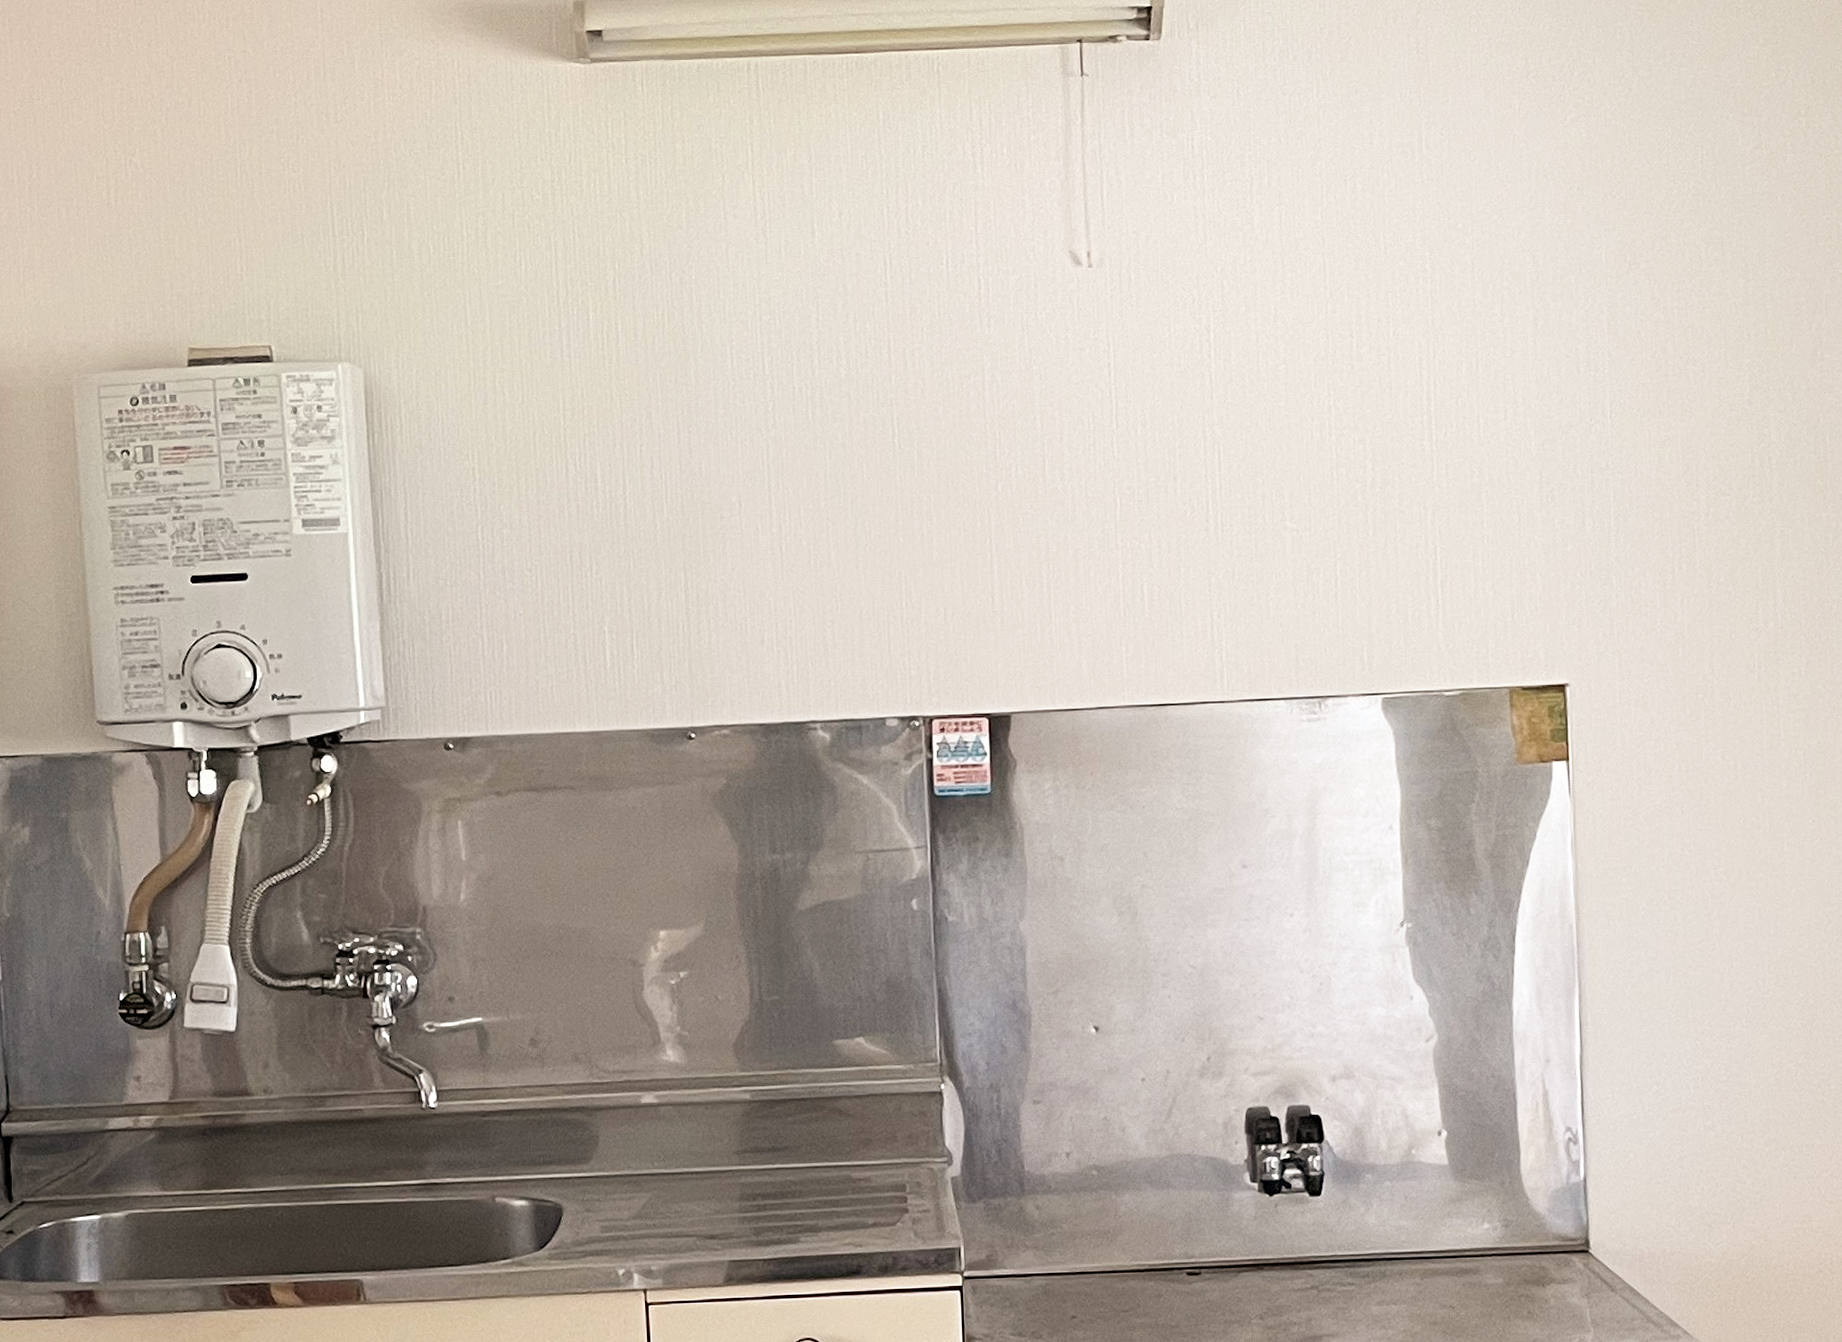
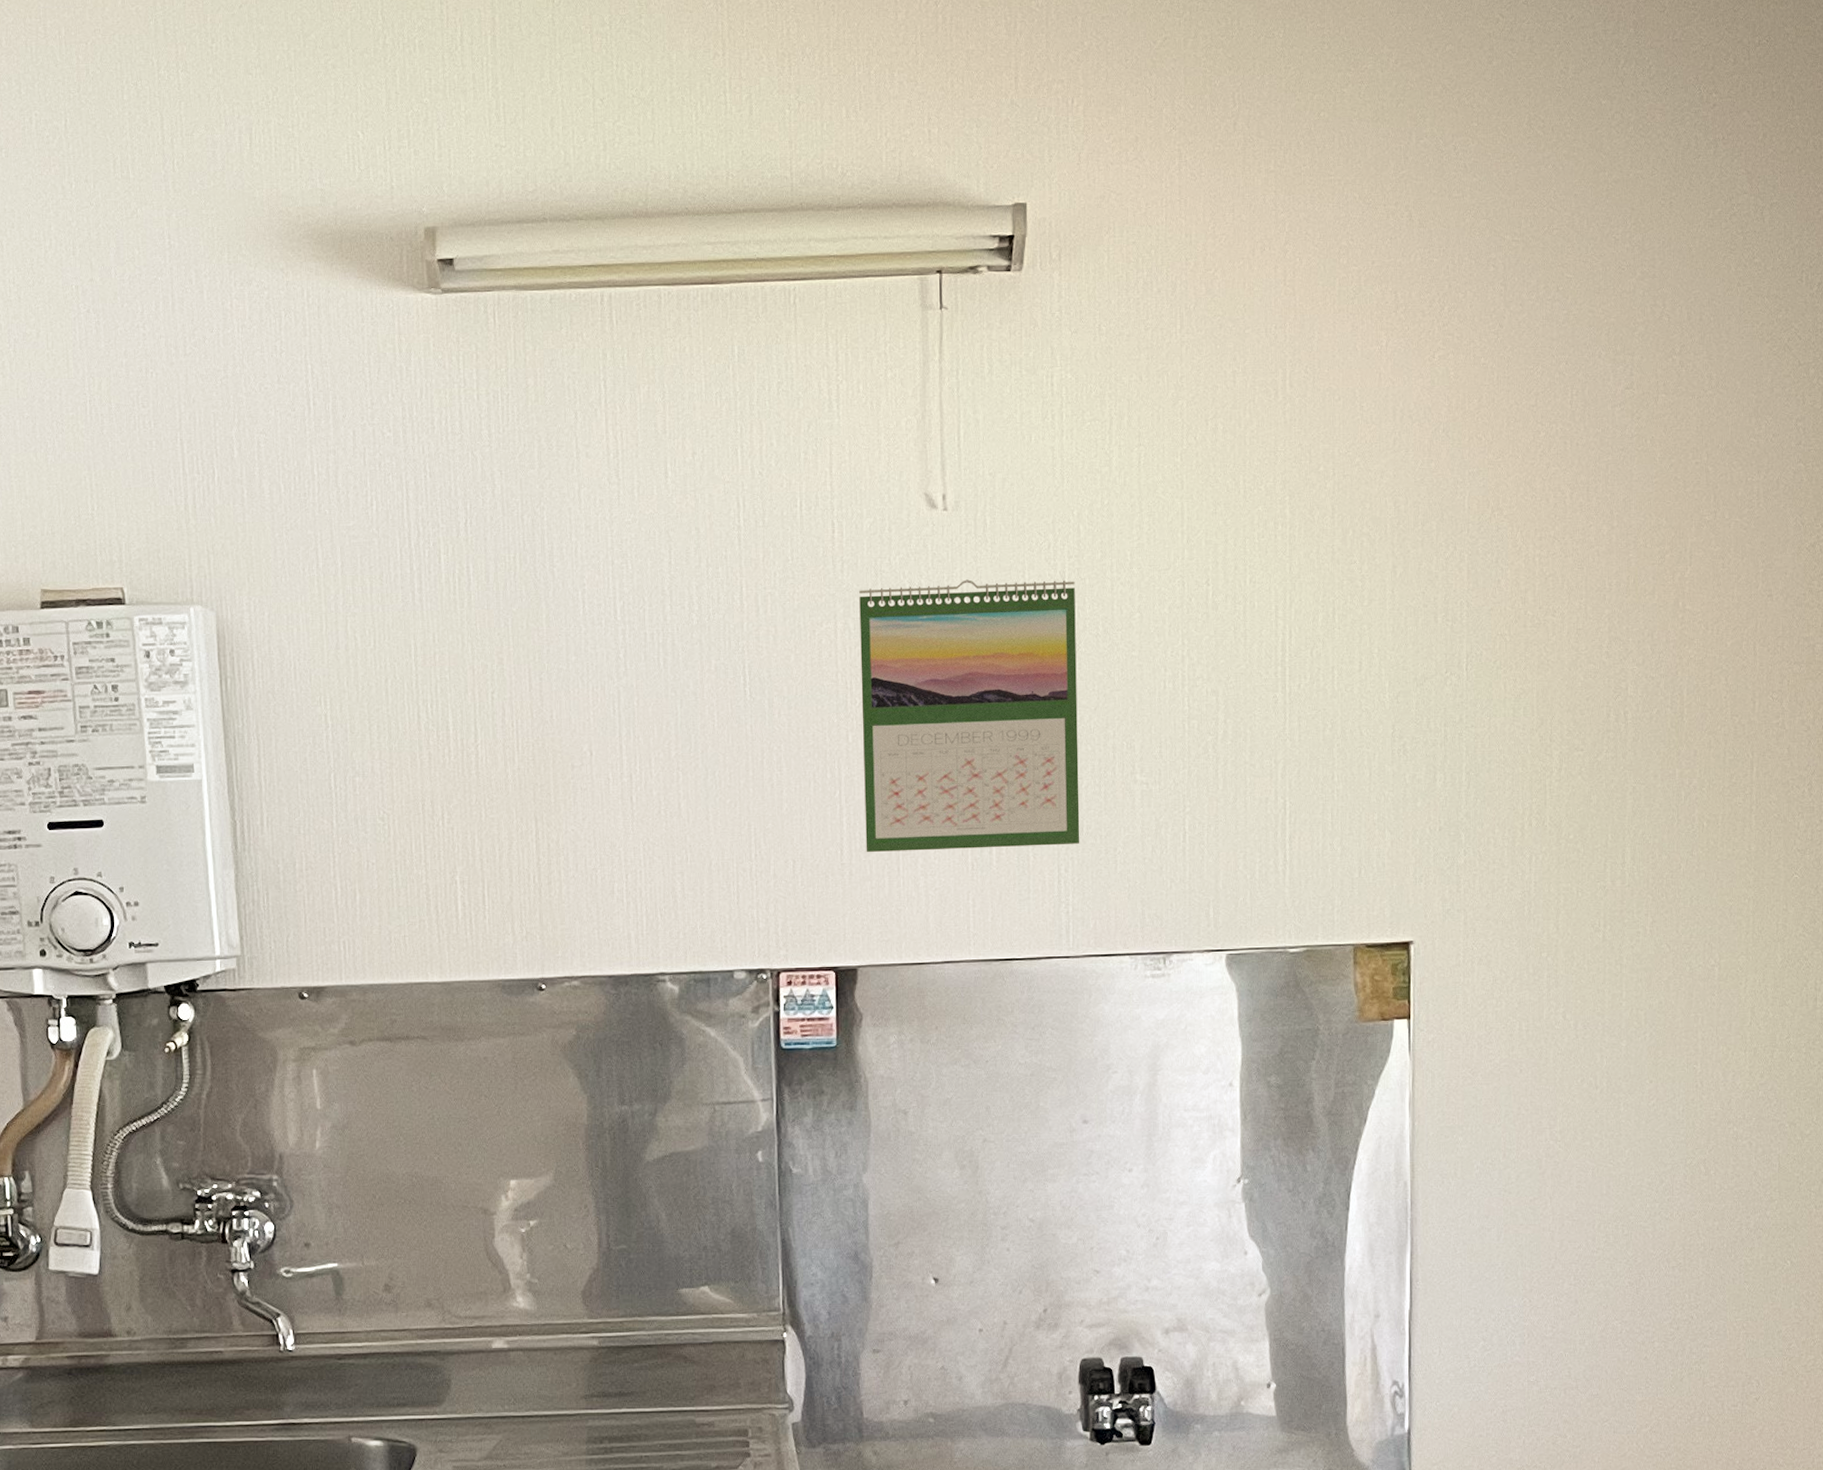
calendar: none [1006,333,1232,600] -> present [859,579,1080,853]

